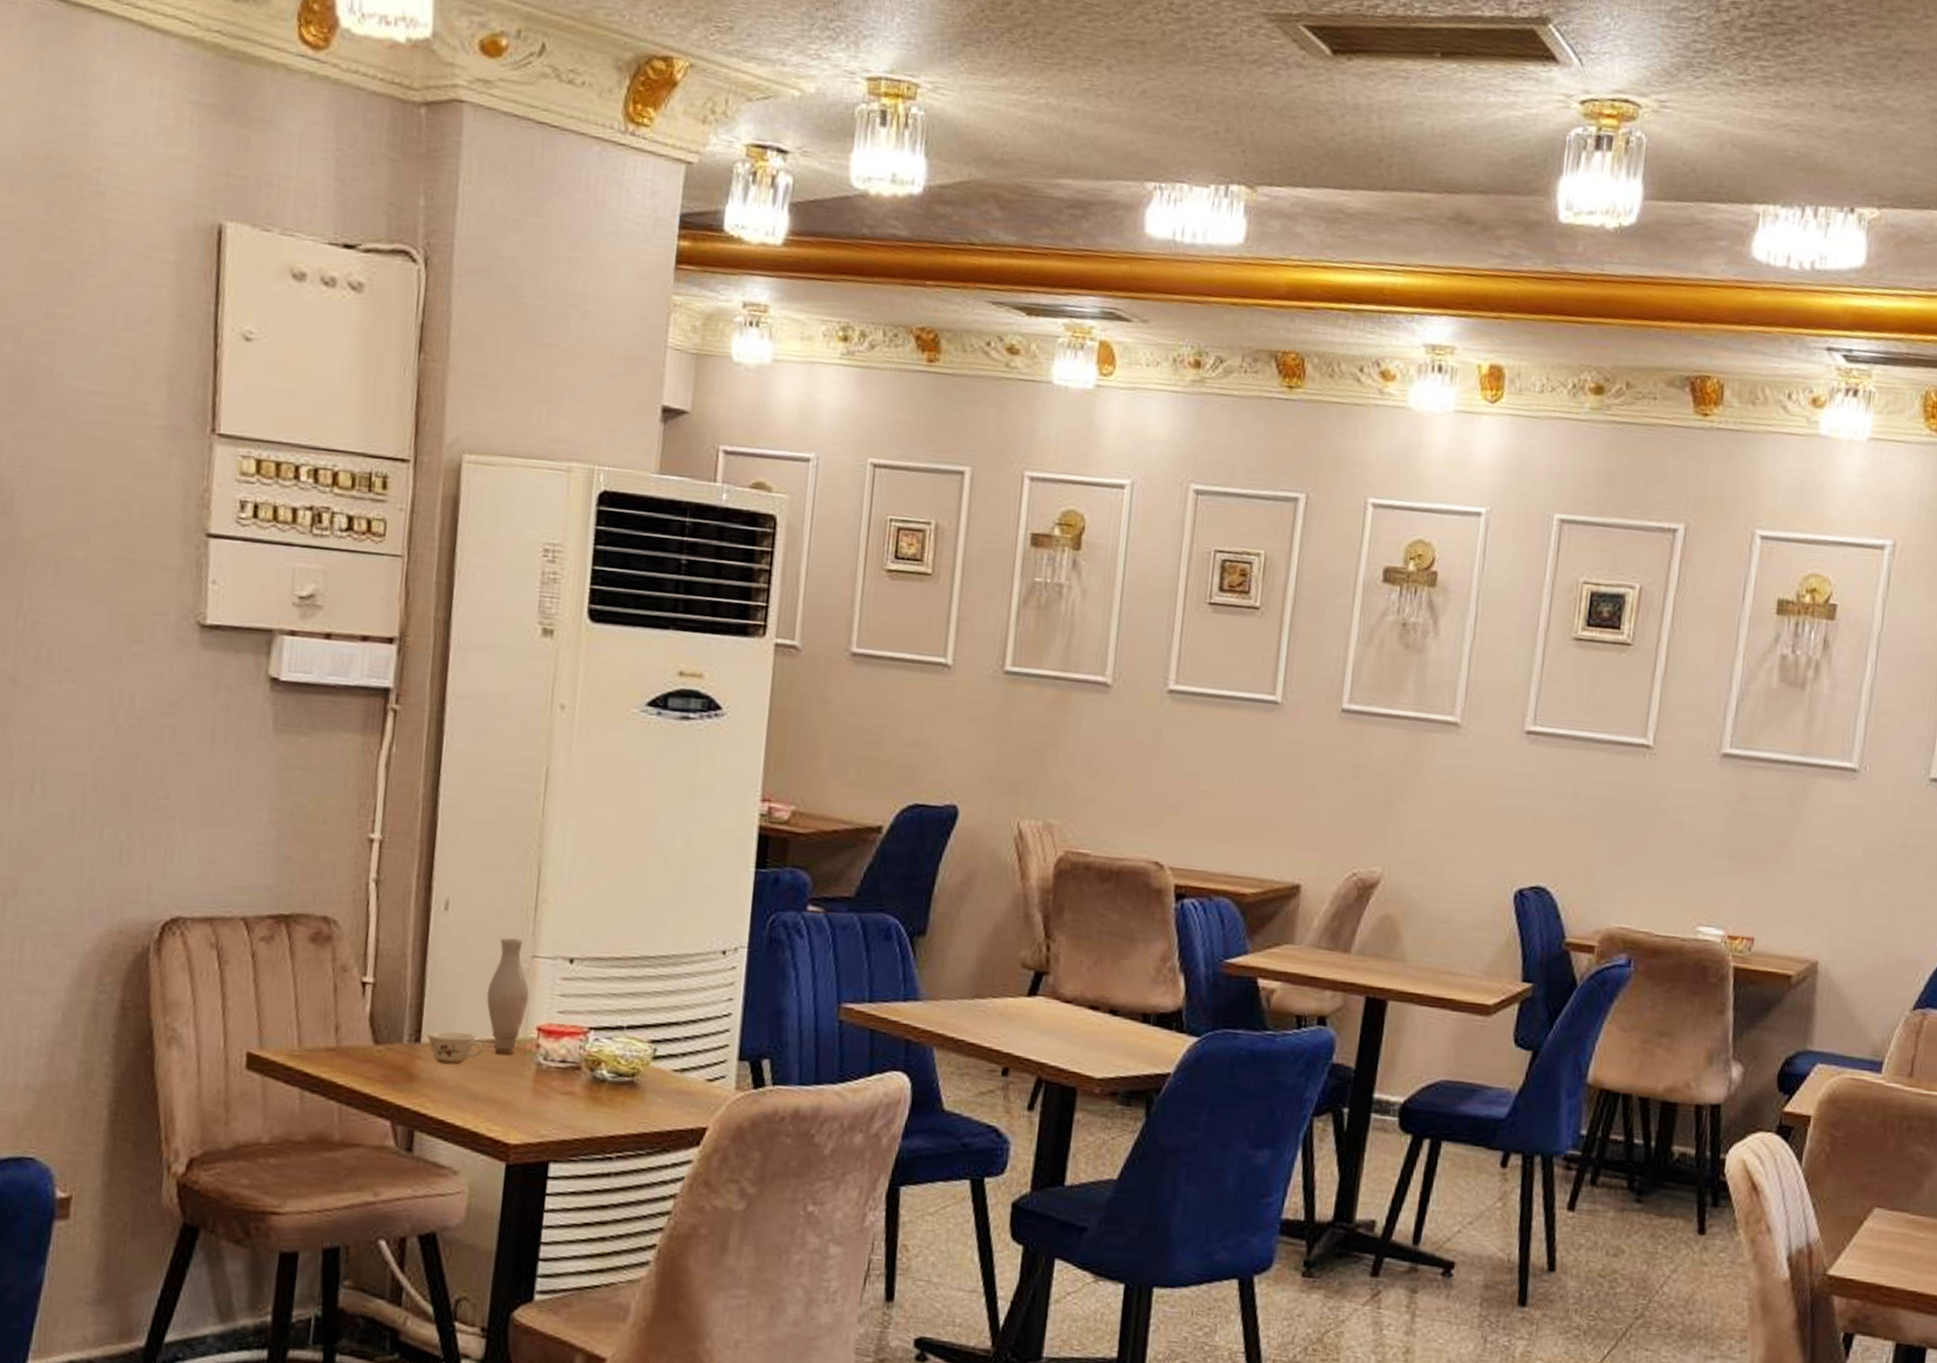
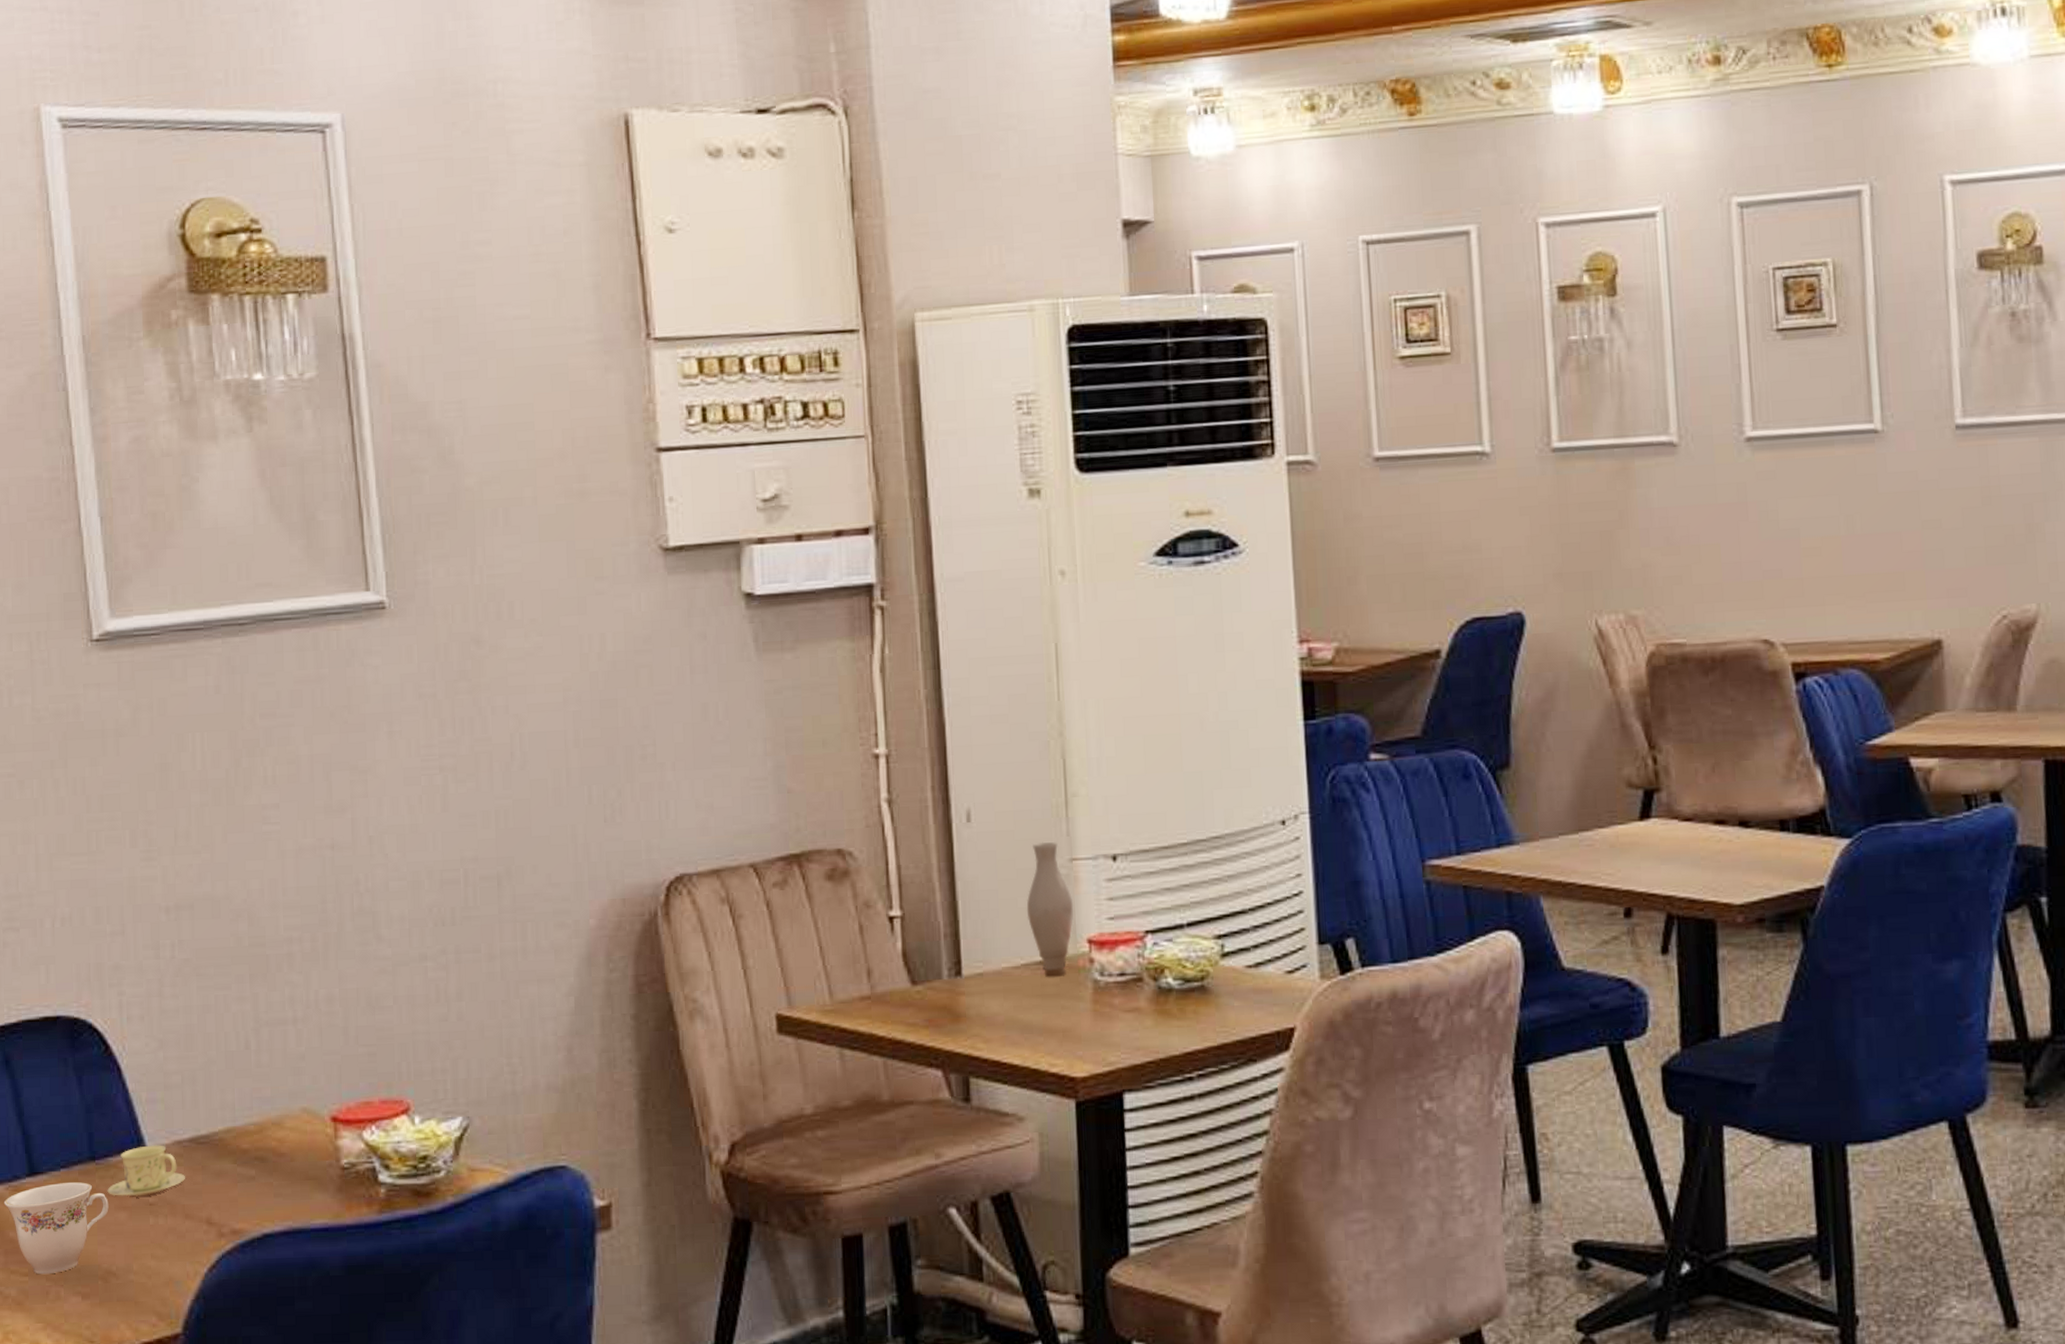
teacup: present [427,1031,483,1065] -> none [967,957,1031,998]

